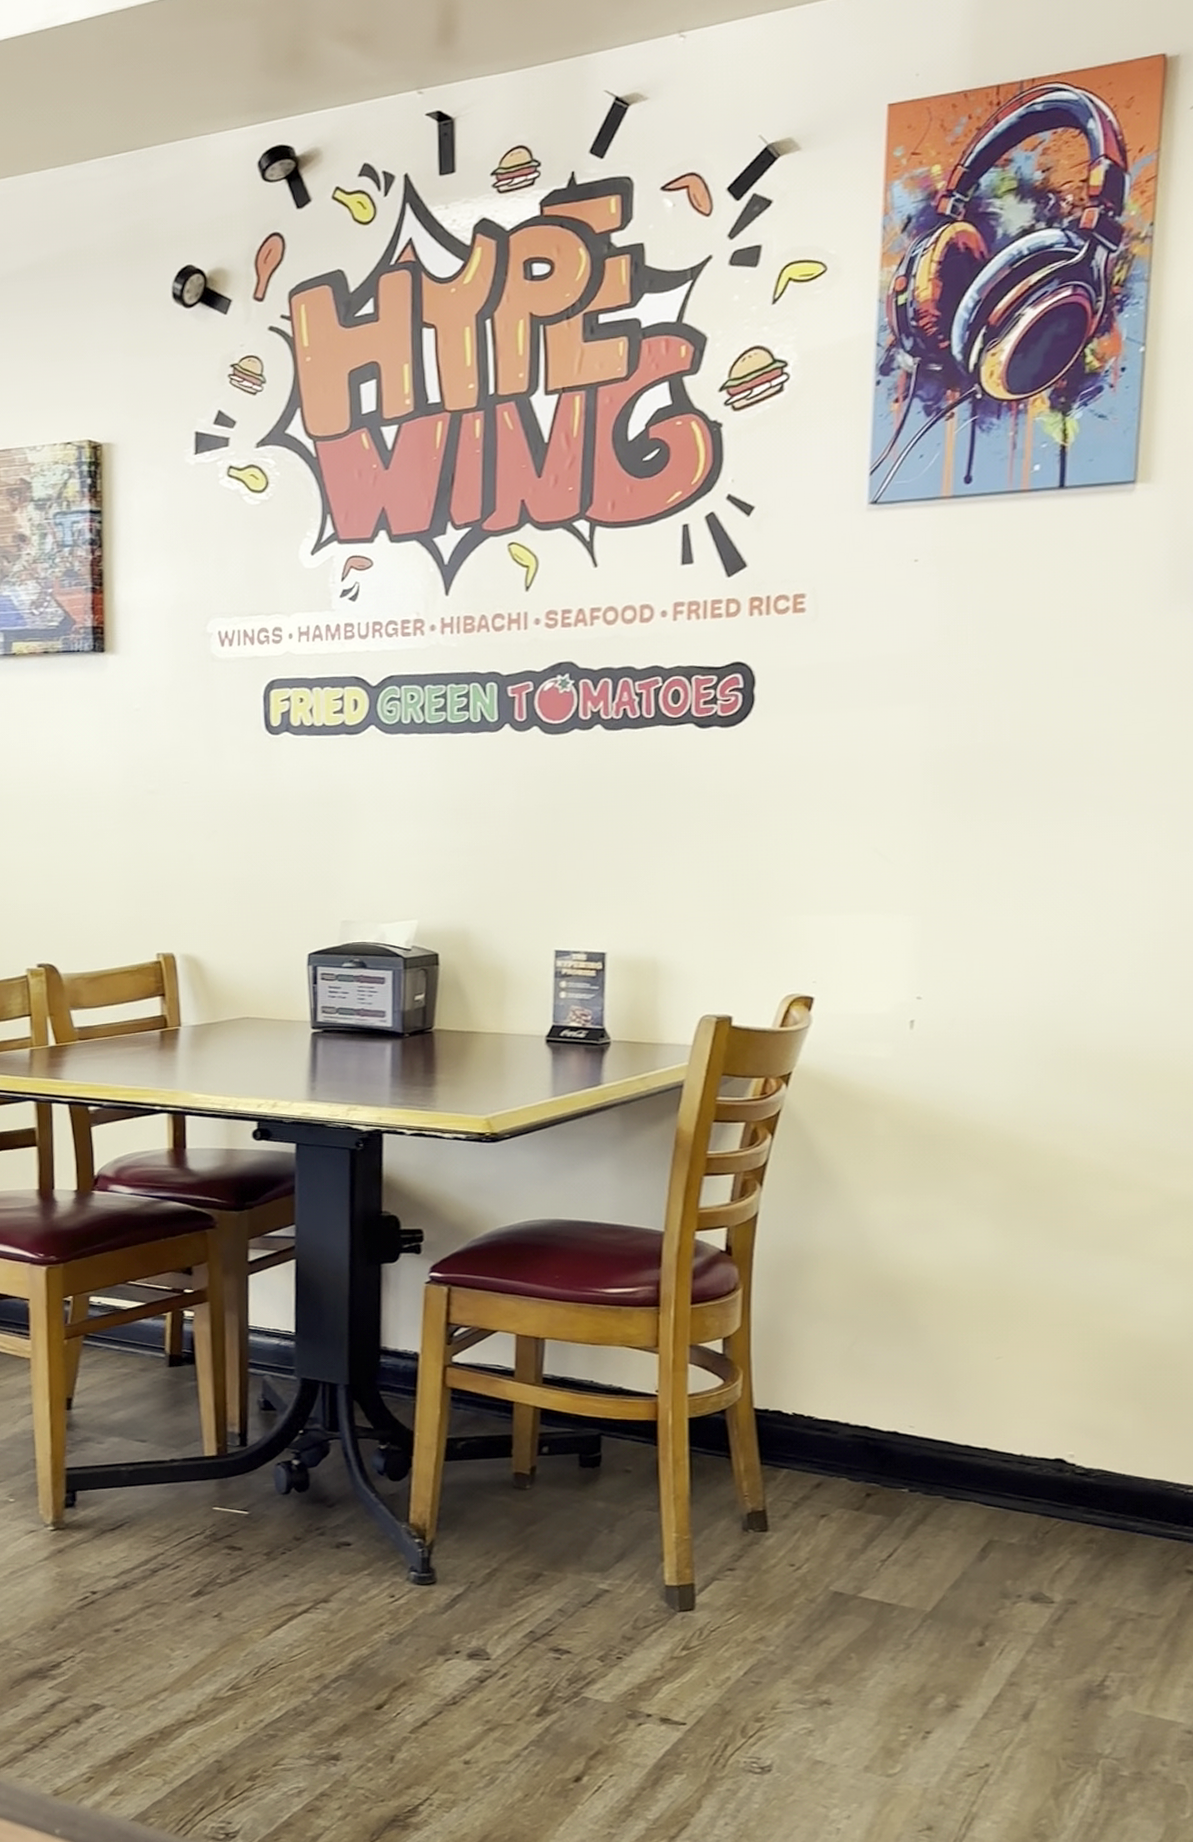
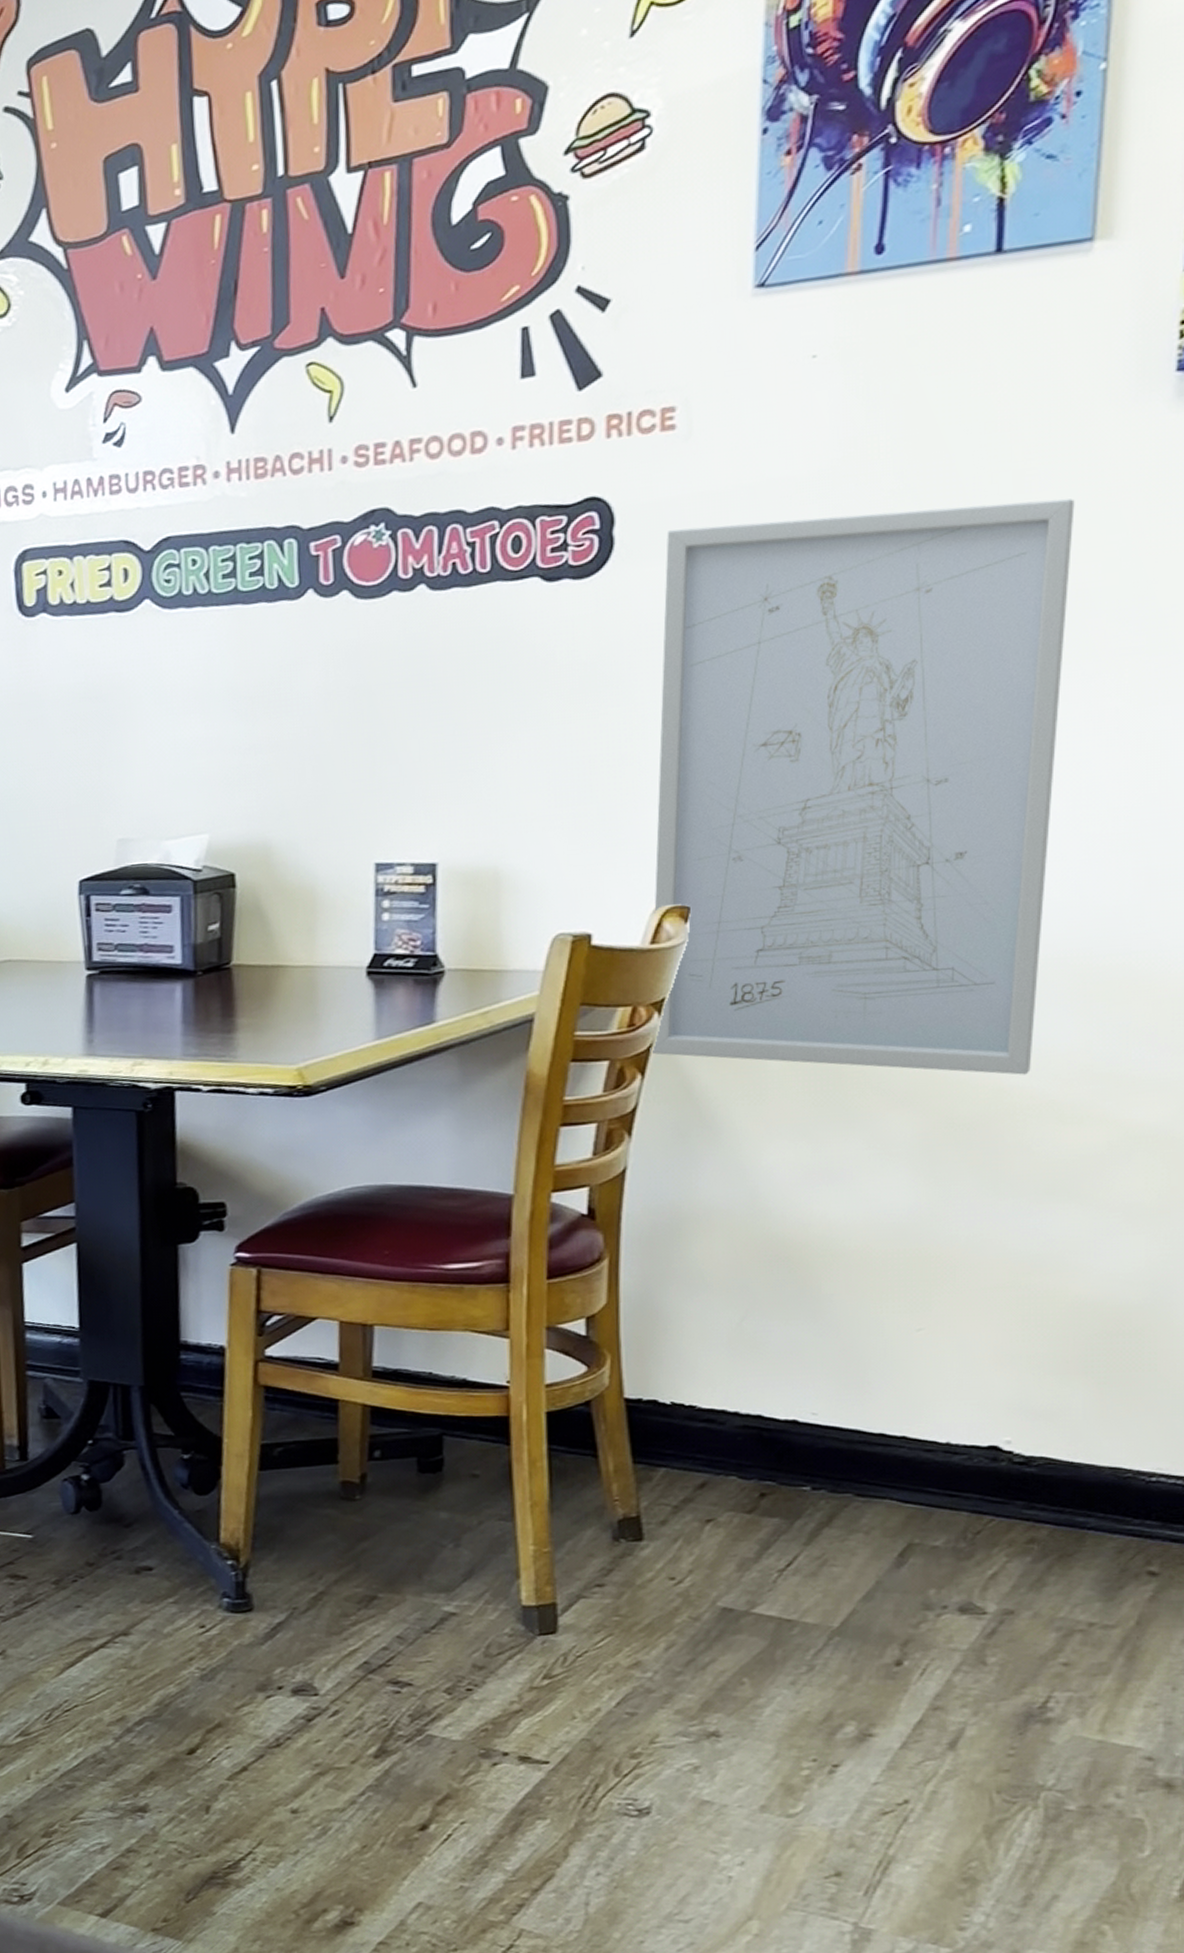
wall art: none [778,683,1122,1148] -> present [649,499,1075,1075]

